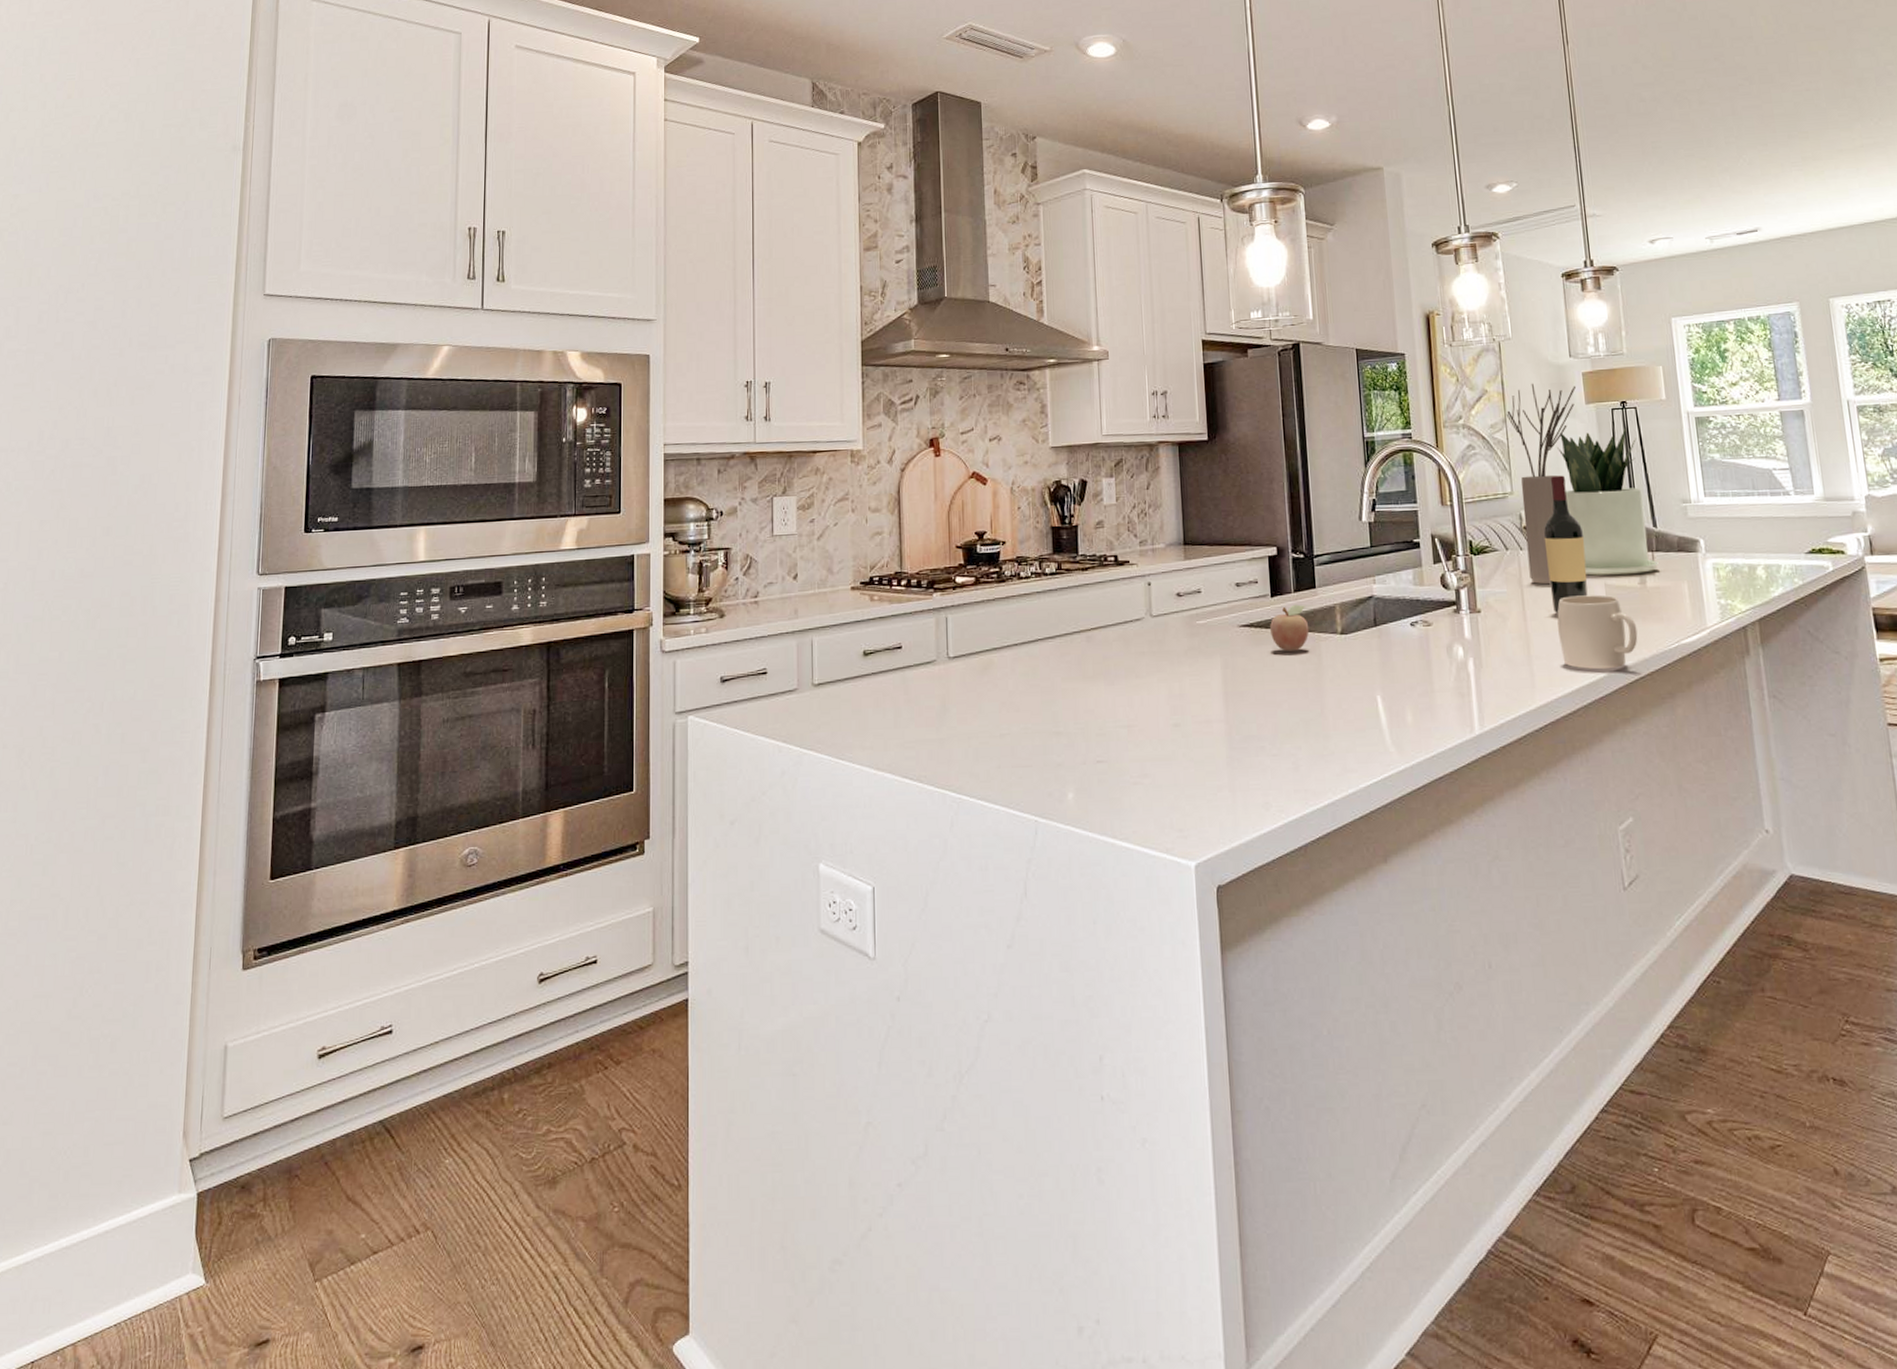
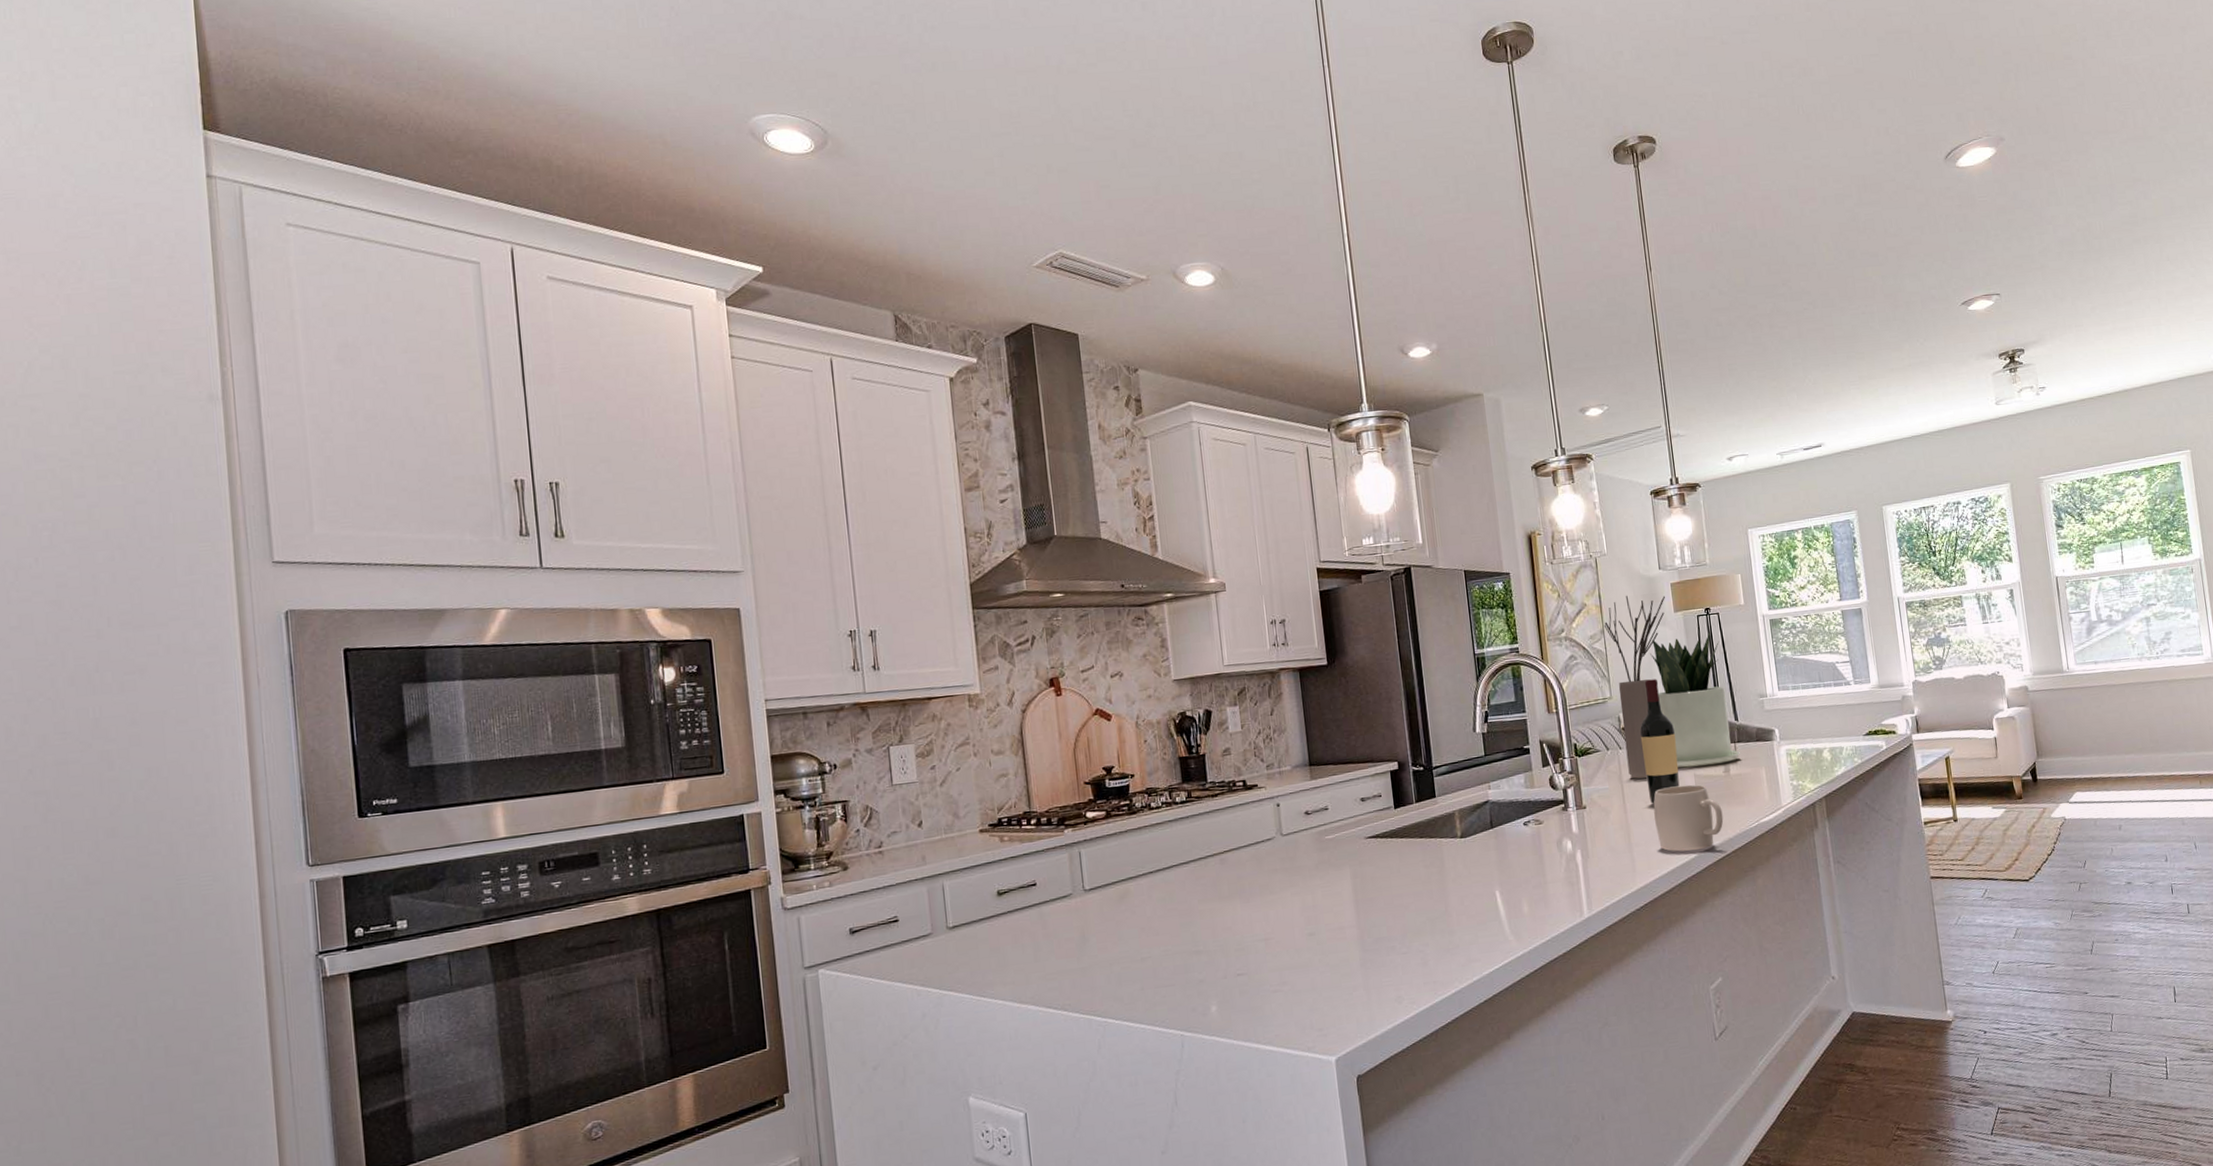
fruit: present [1270,604,1310,651] -> none [1395,813,1432,858]

